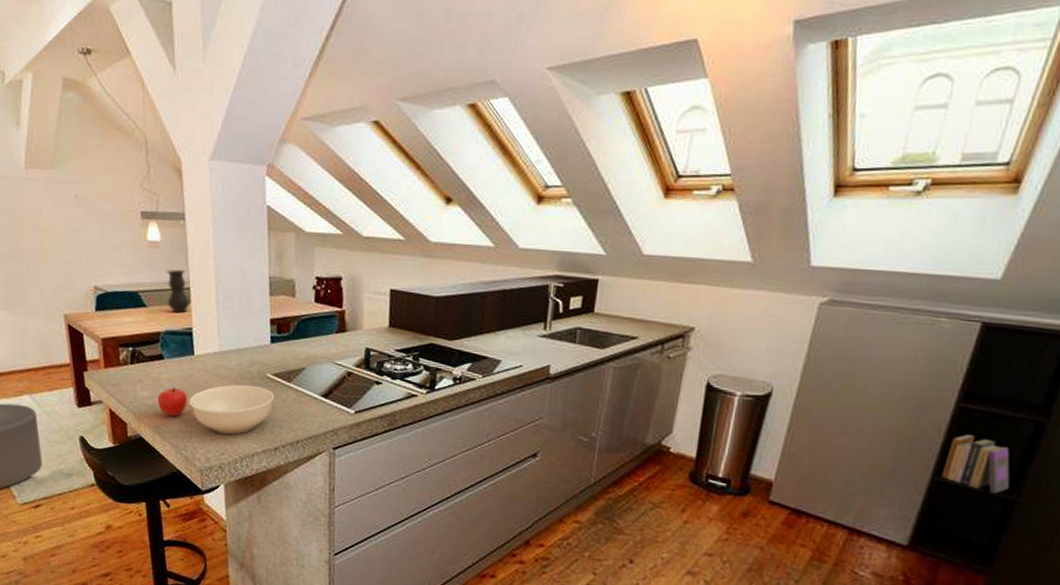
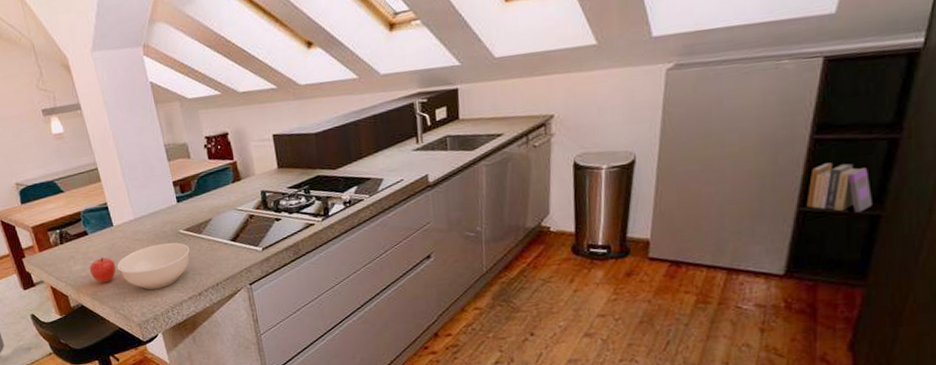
vase: present [166,268,191,313] -> none [74,154,101,193]

